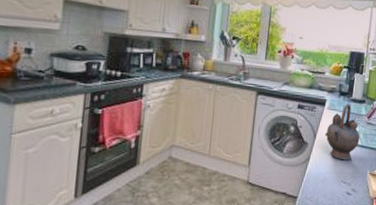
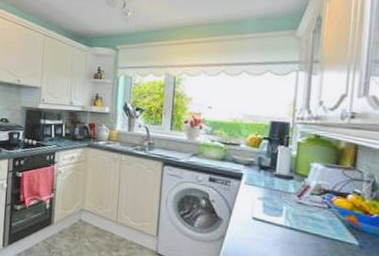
teapot: present [324,103,360,161] -> none [242,178,289,243]

